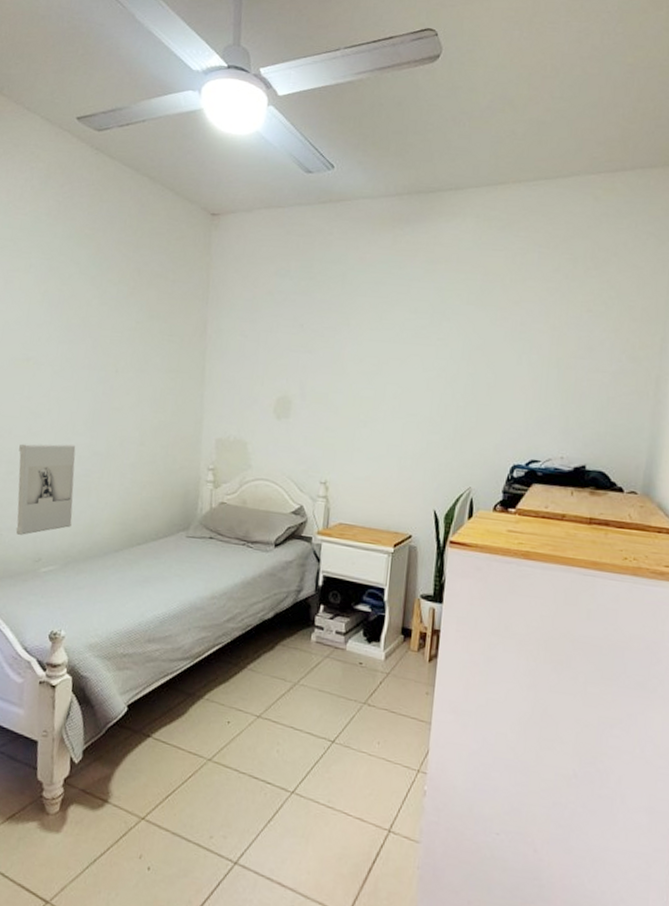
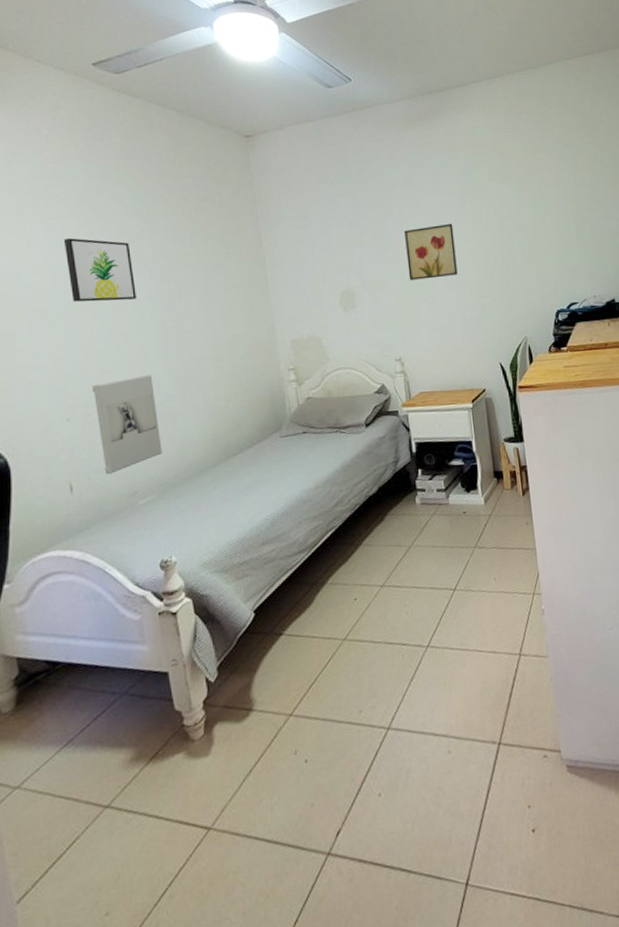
wall art: none [17,293,79,366] -> present [63,238,136,302]
wall art: none [352,343,413,403] -> present [404,224,458,280]

